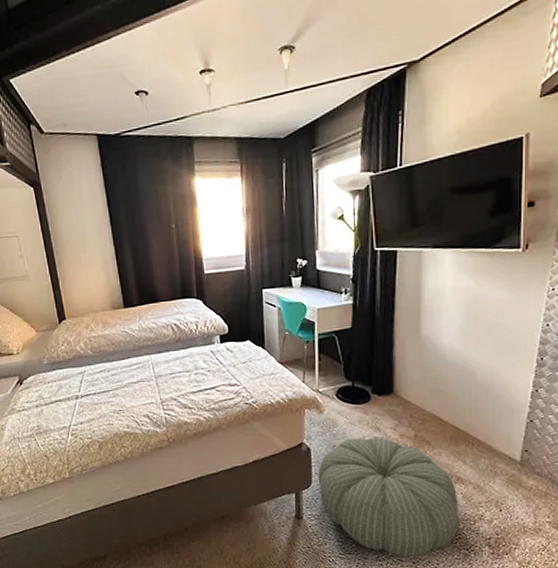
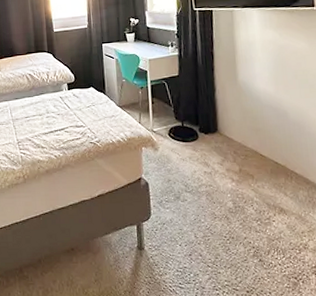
pouf: present [318,436,460,558] -> none [156,171,287,287]

